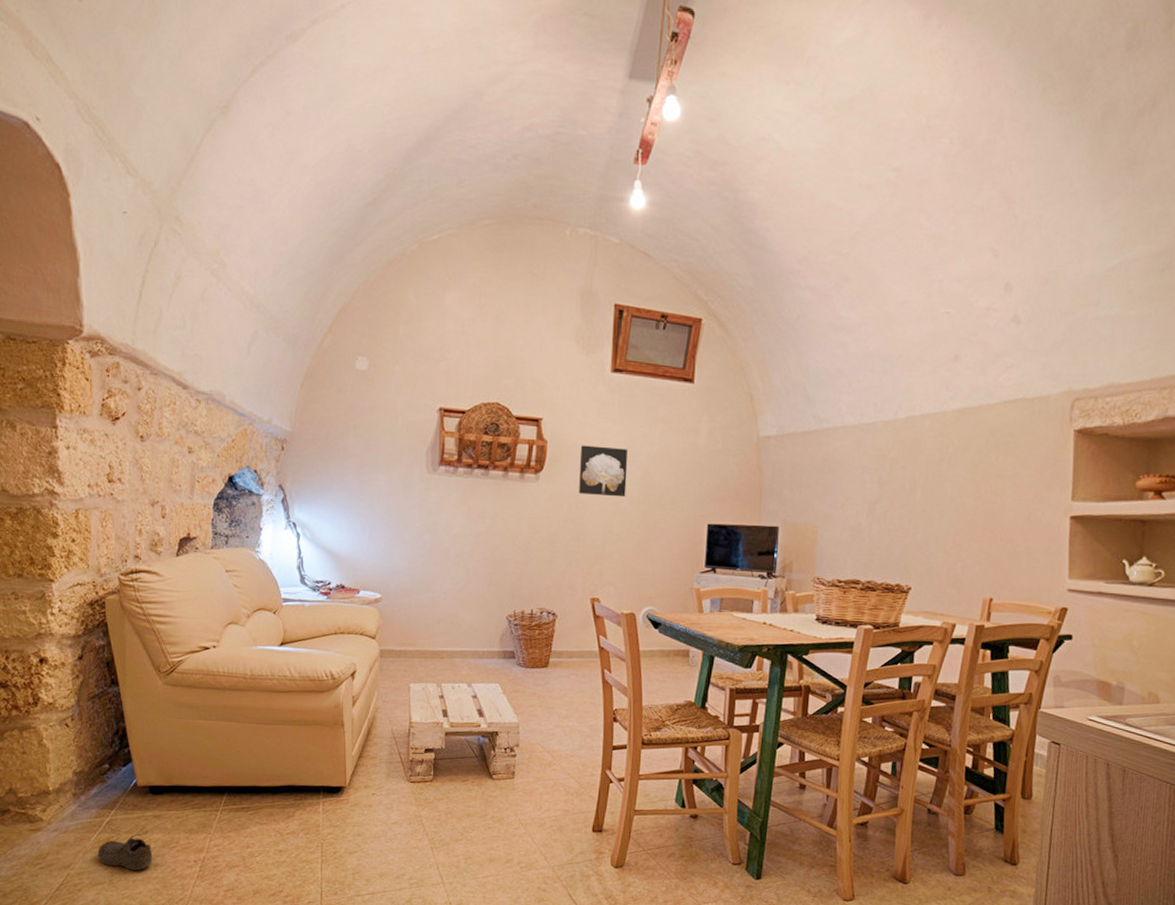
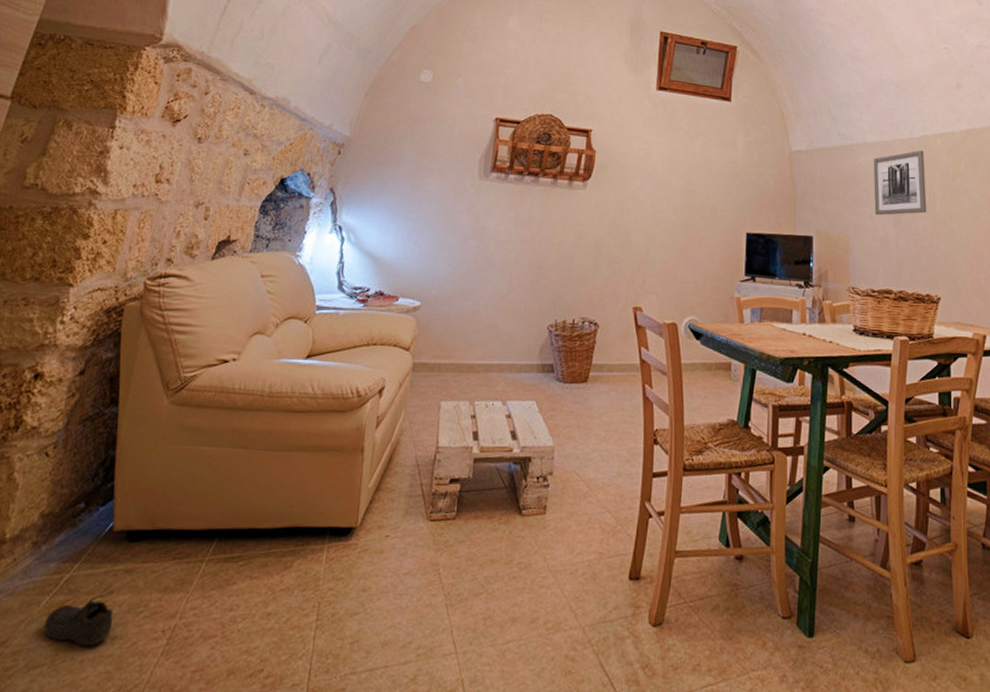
wall art: present [579,445,628,498] -> none [624,155,671,206]
wall art: none [847,432,909,505] -> present [873,150,927,216]

